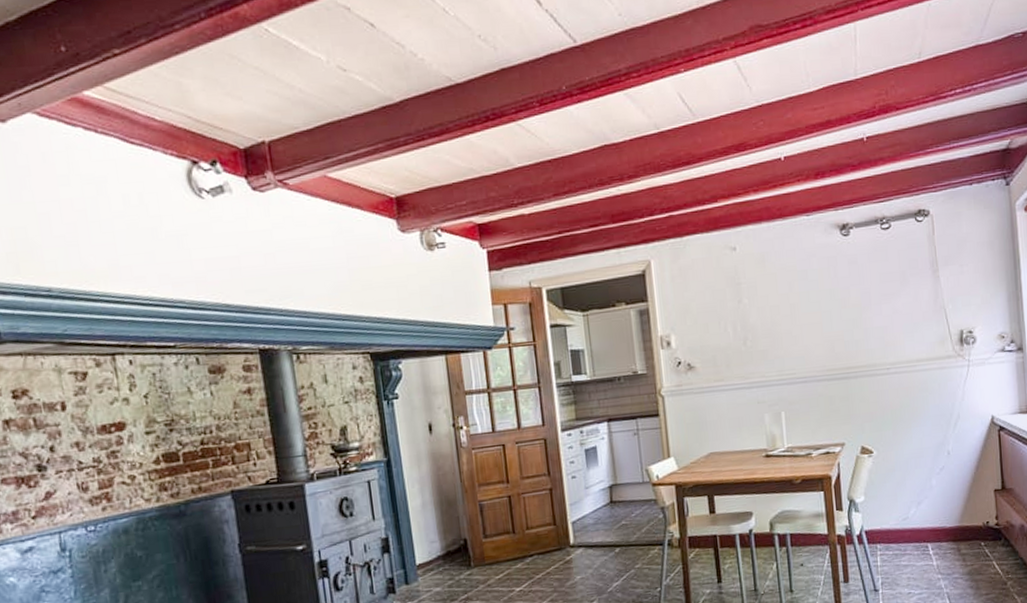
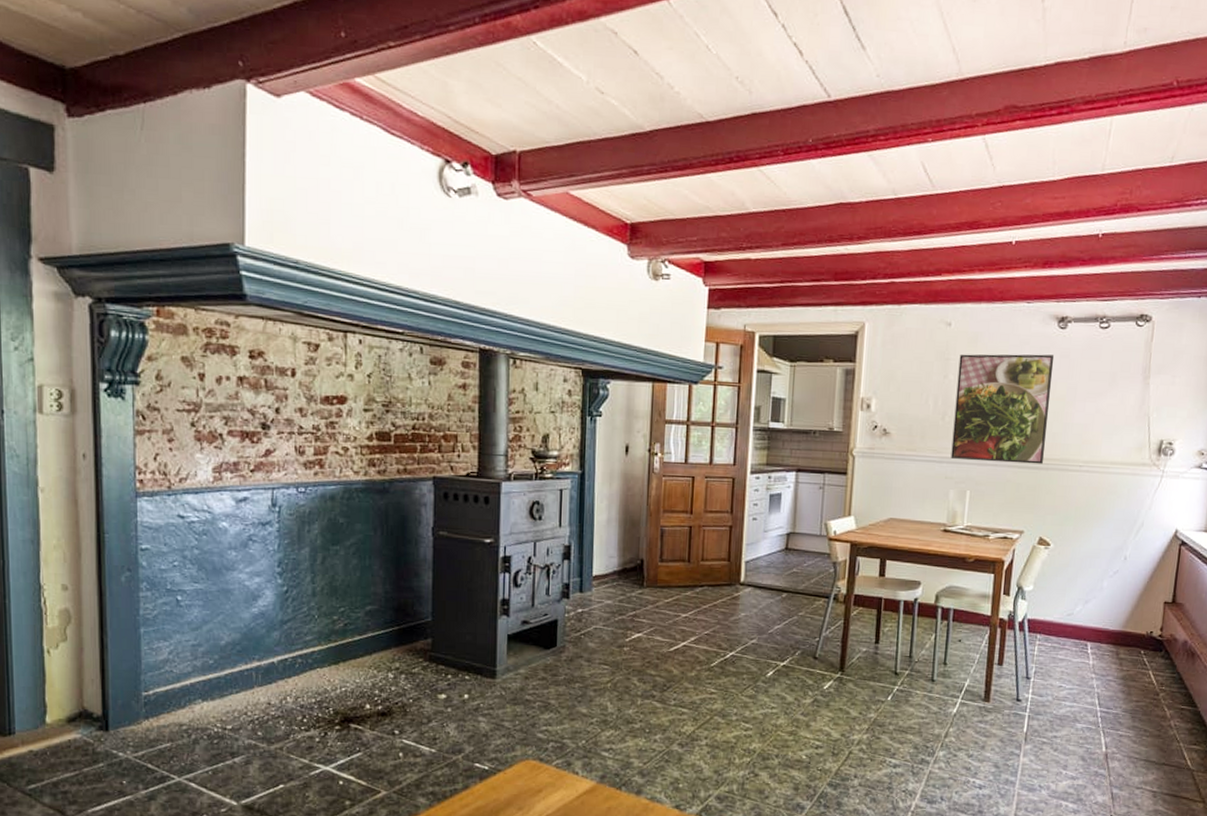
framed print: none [750,263,851,382] -> present [951,354,1055,464]

